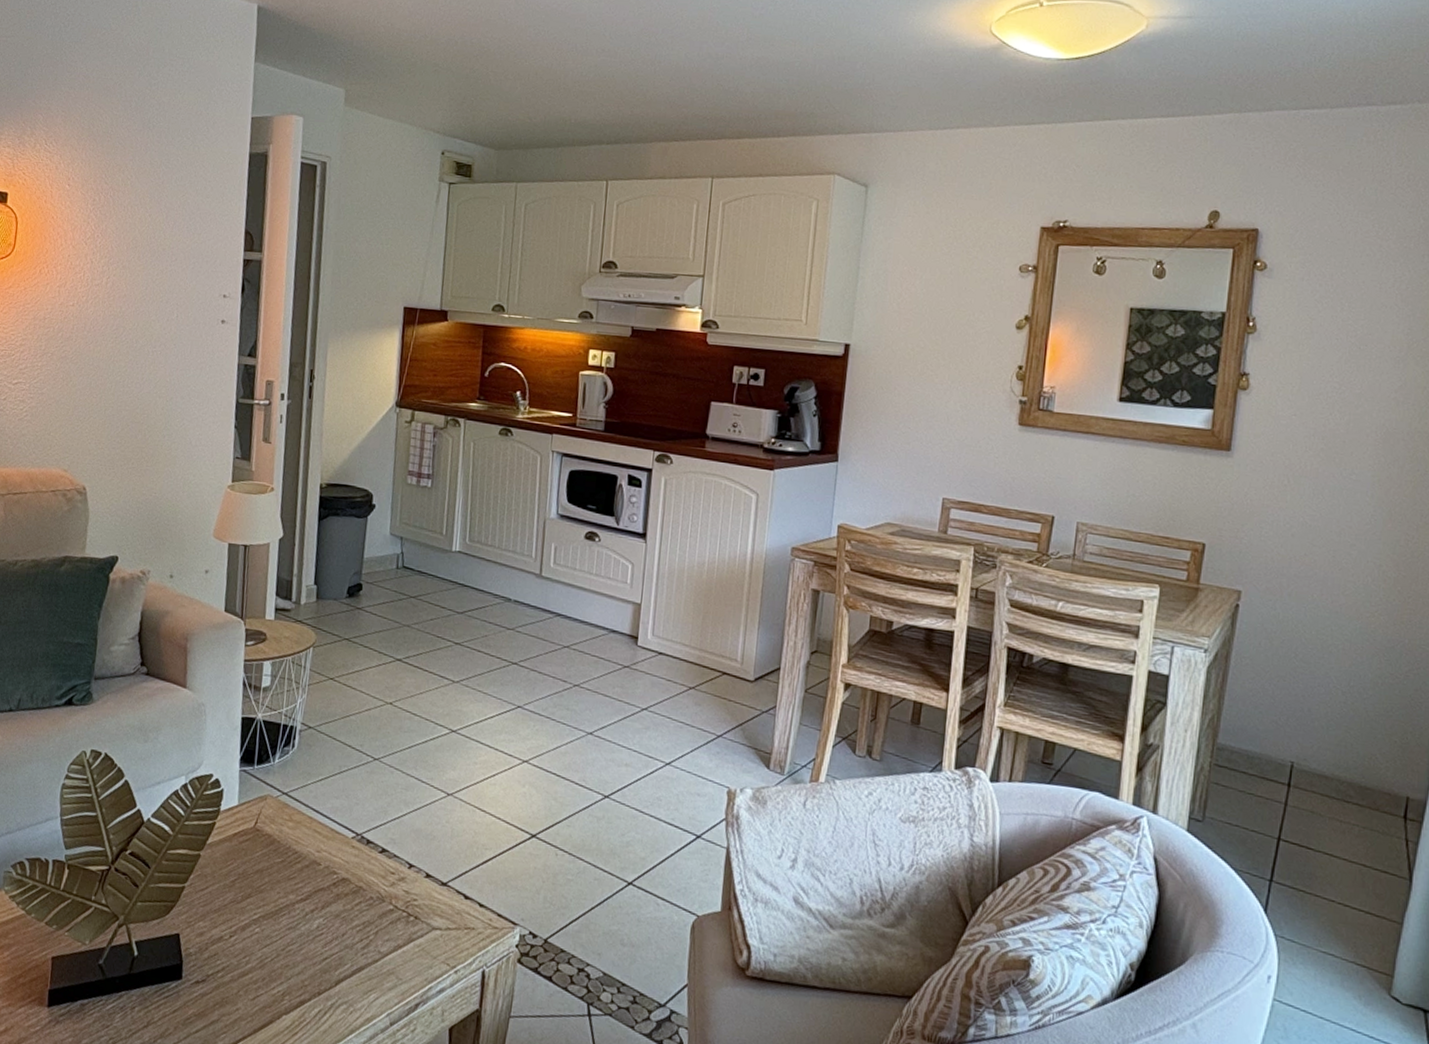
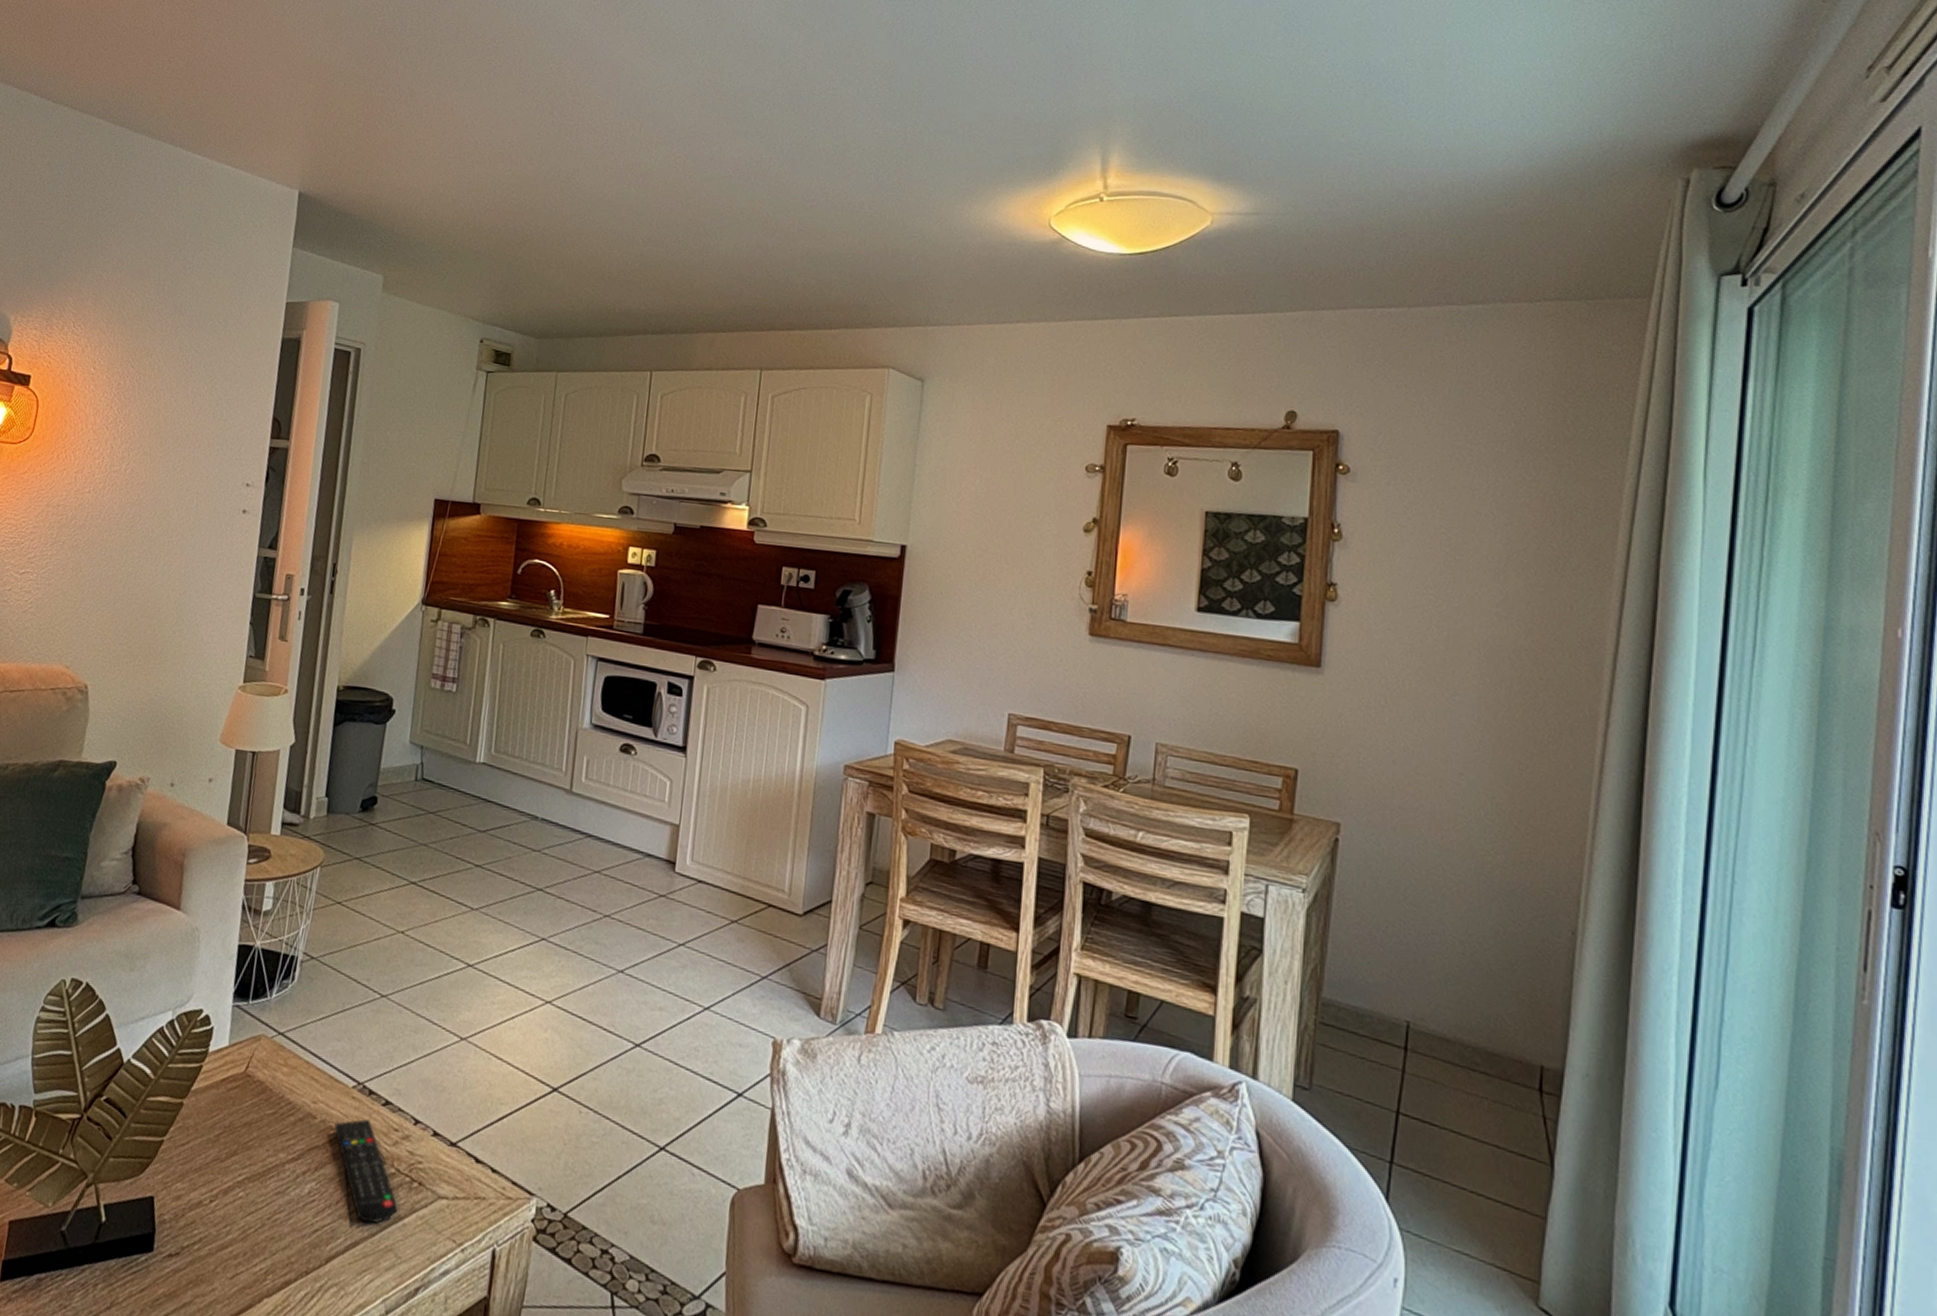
remote control: none [337,864,397,952] -> present [334,1118,398,1224]

